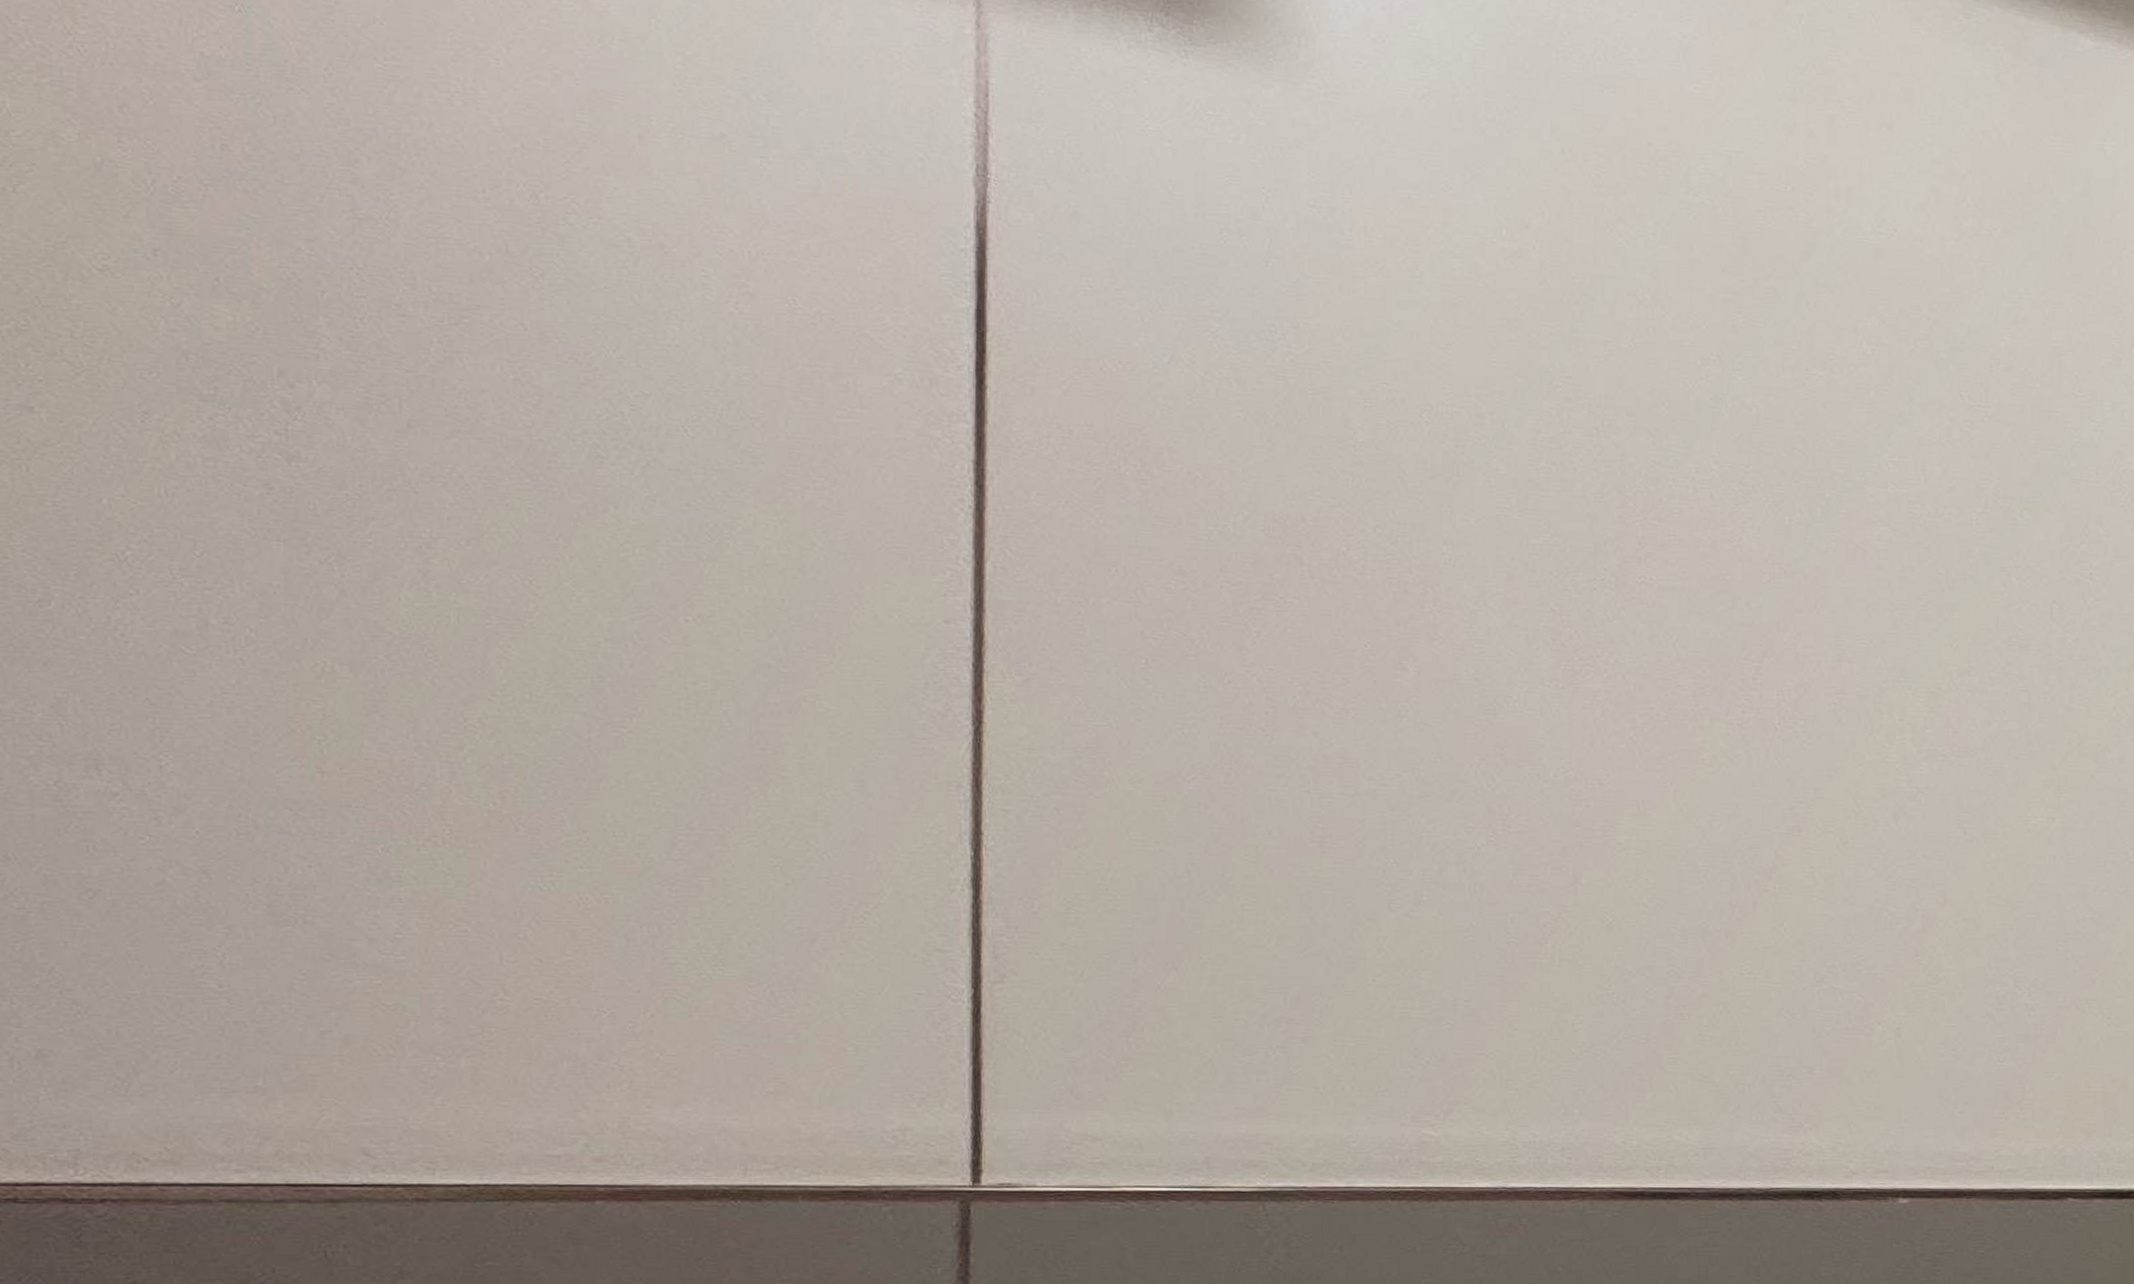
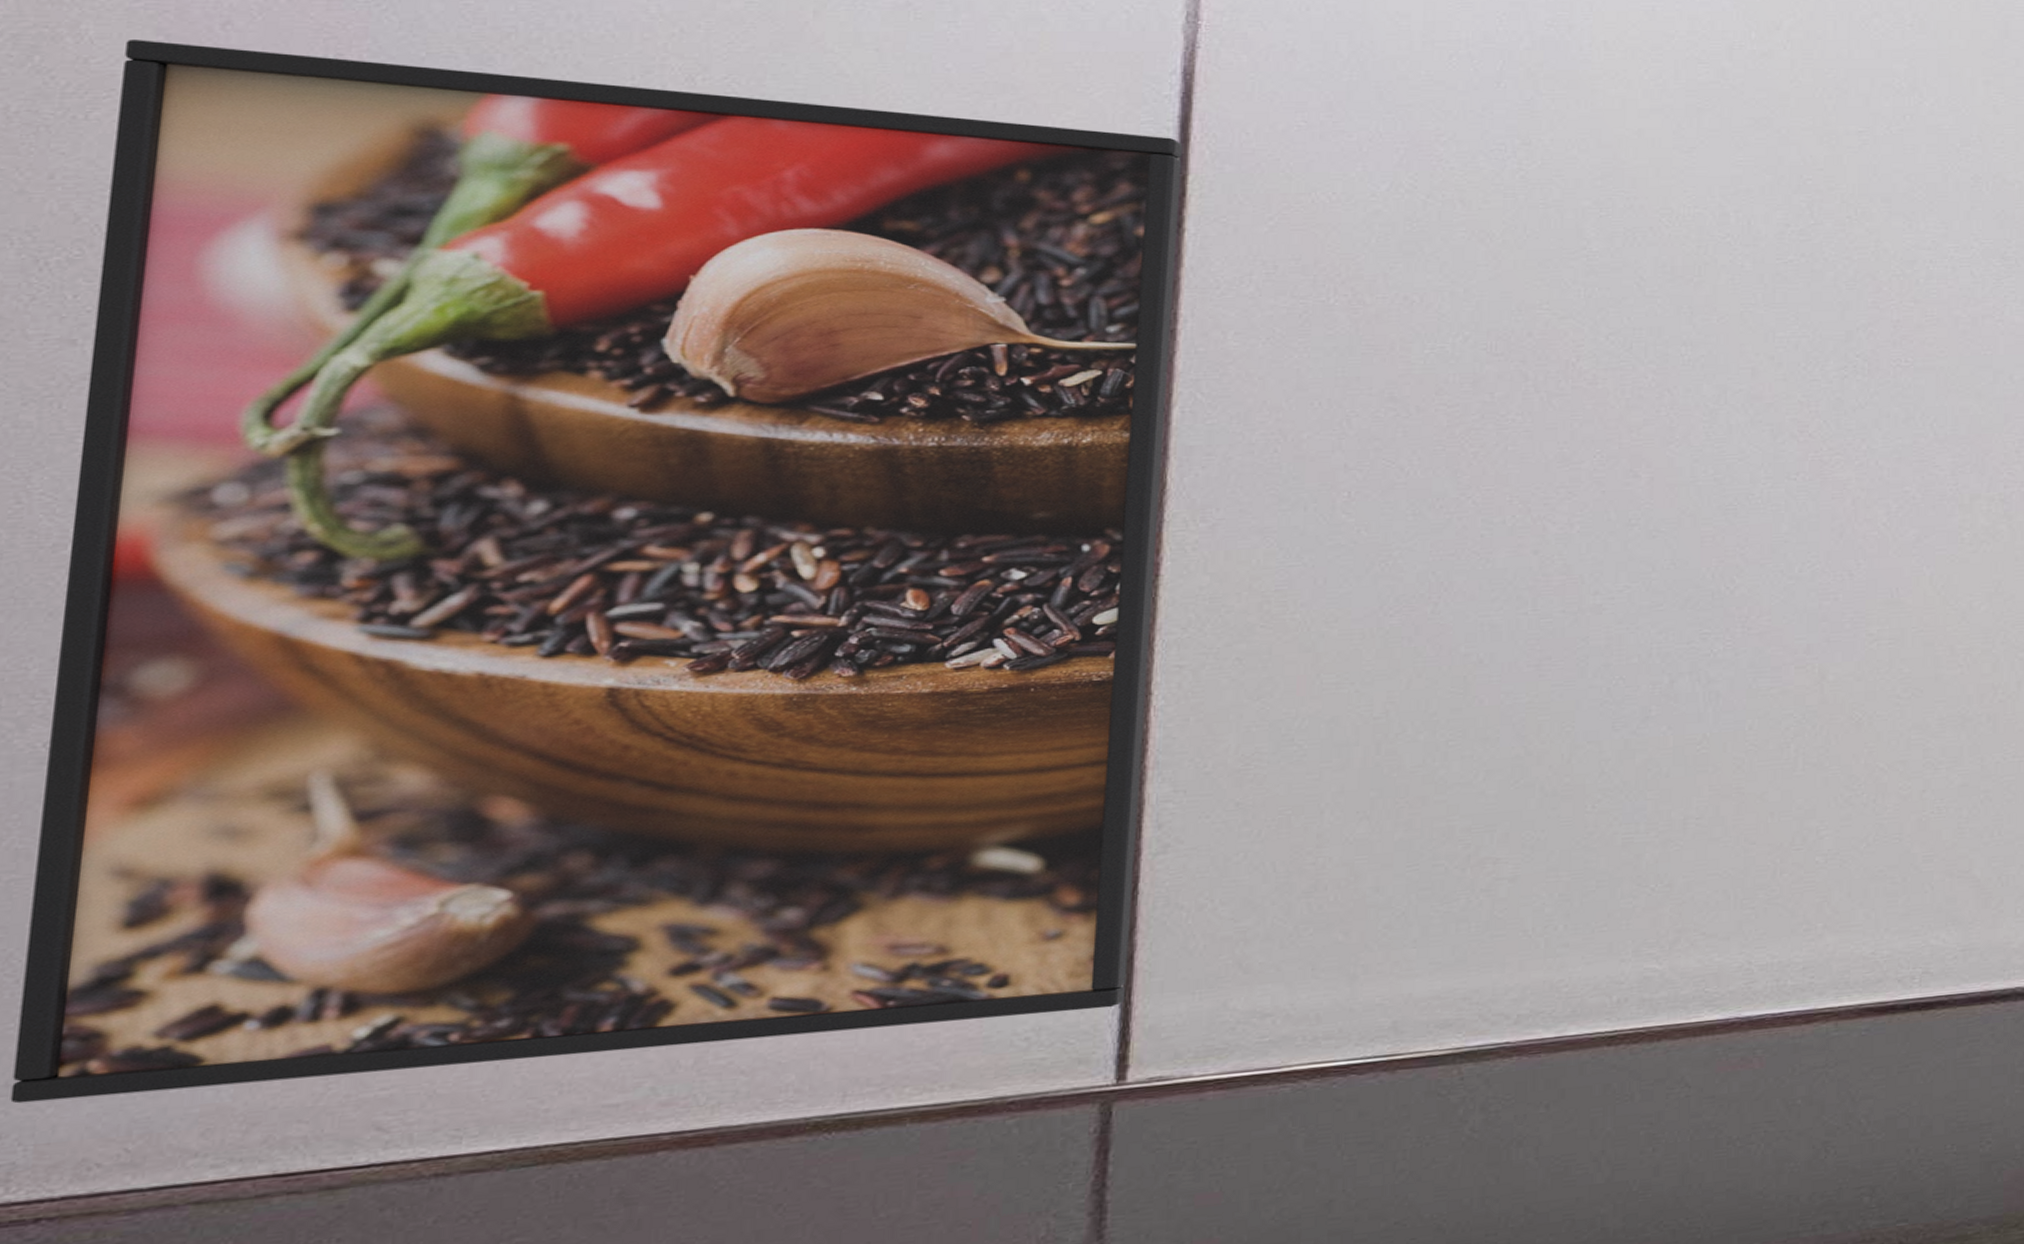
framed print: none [39,115,981,1117] -> present [10,40,1183,1104]

